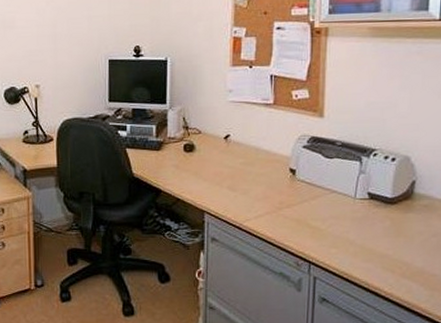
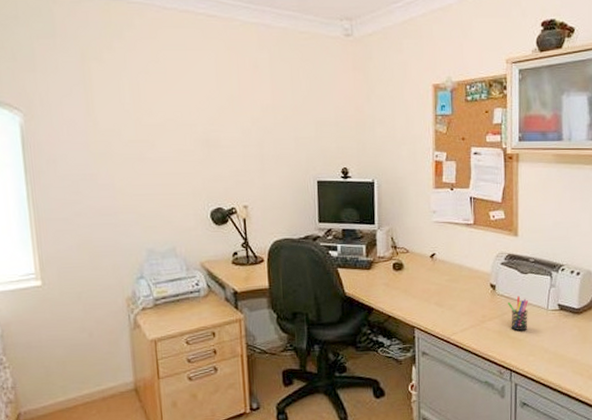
pen holder: none [308,182,332,220] -> present [507,296,528,331]

